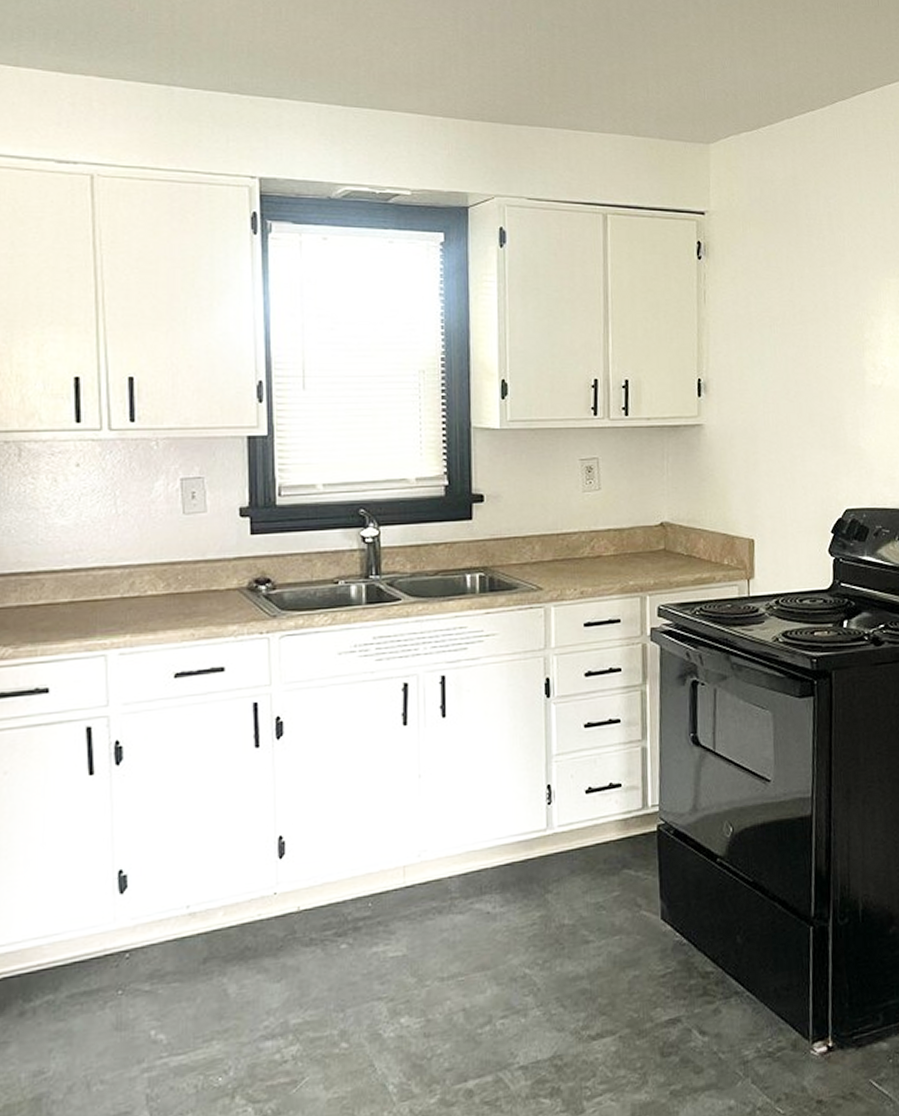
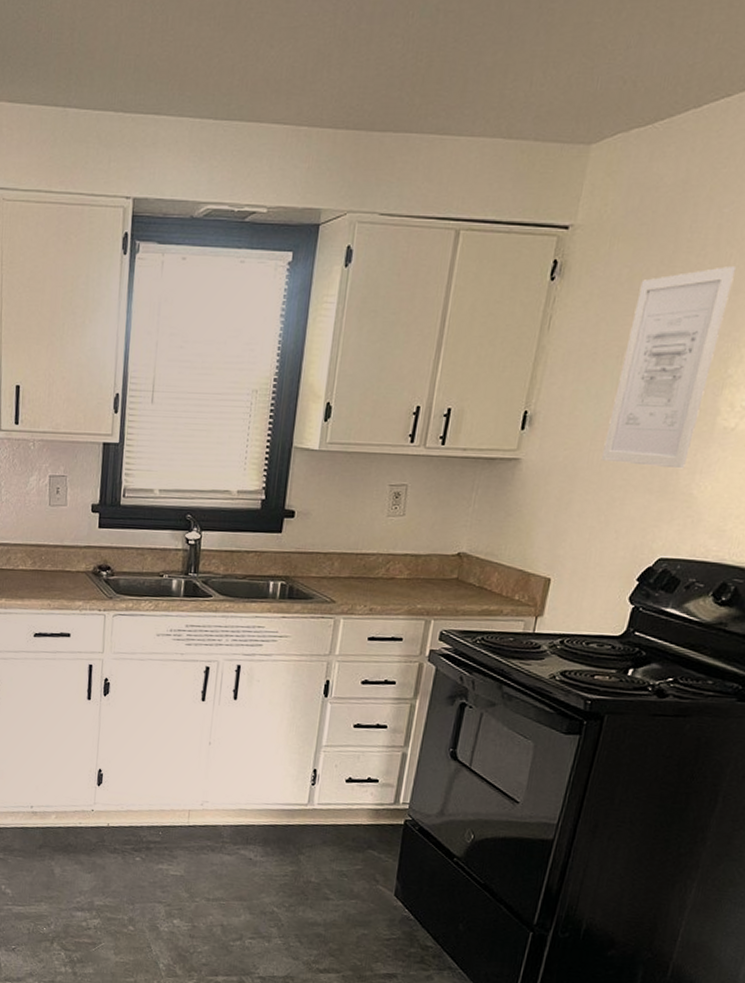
wall art: none [775,247,851,425] -> present [600,266,735,469]

